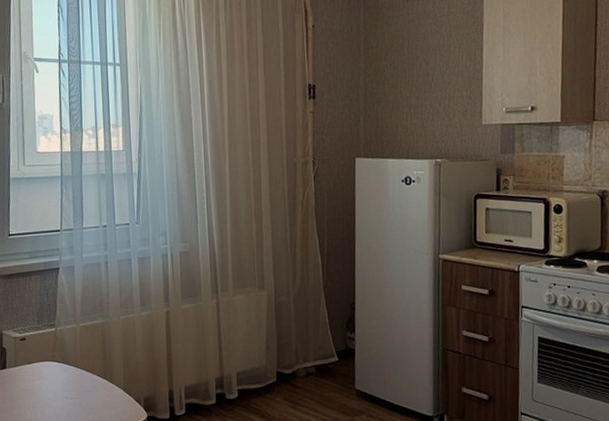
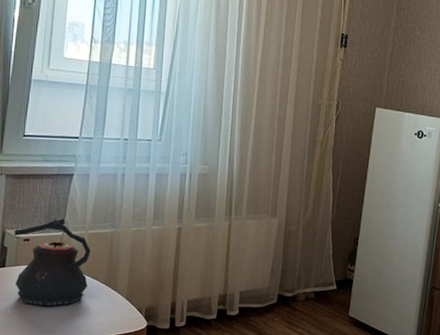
teapot: none [10,313,85,405] -> present [14,217,91,307]

